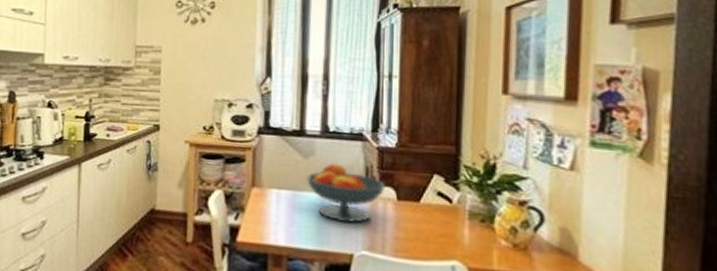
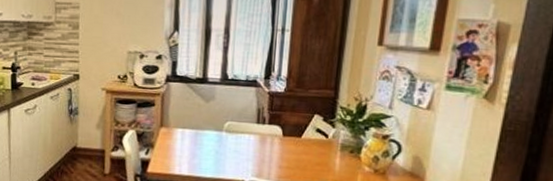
fruit bowl: present [307,162,386,224] -> none [207,105,274,156]

